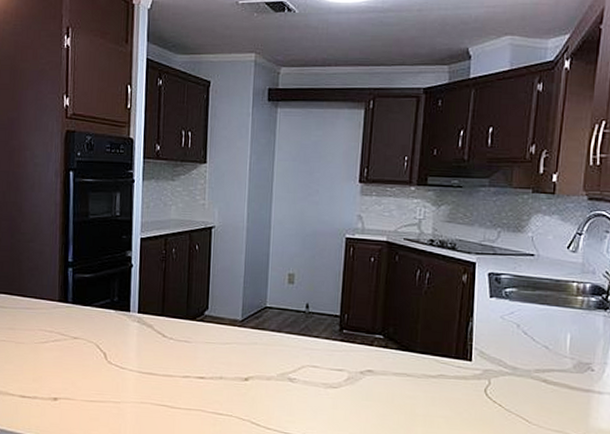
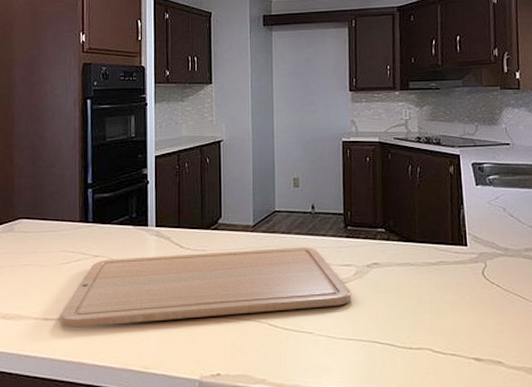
chopping board: none [36,342,341,411] -> present [59,246,352,328]

